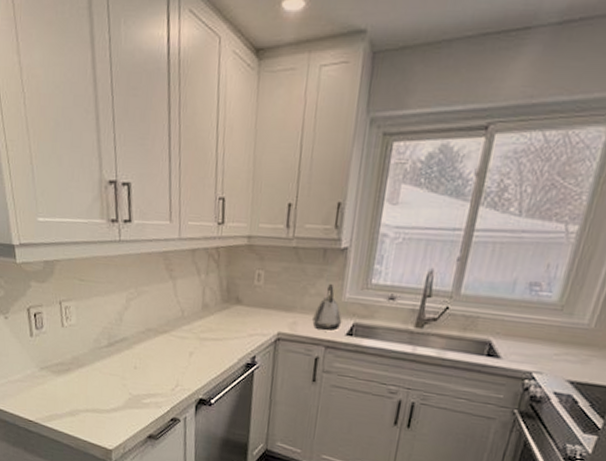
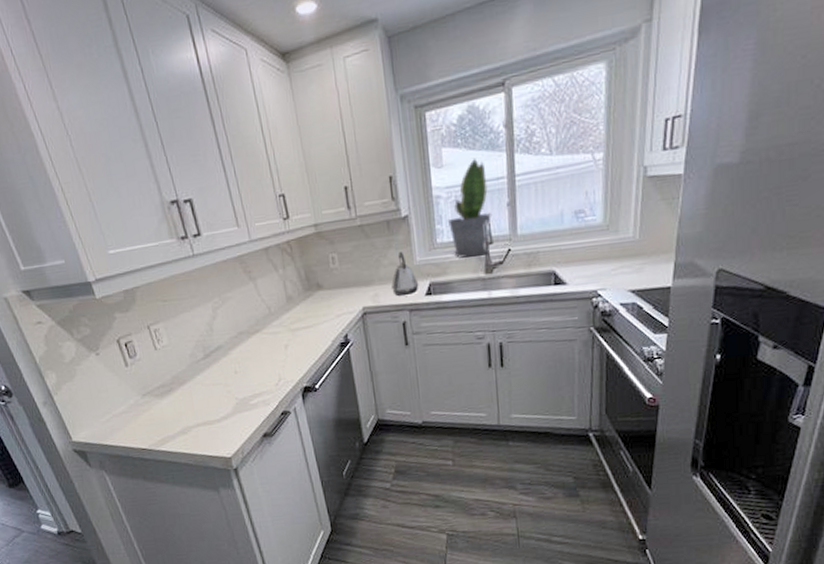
potted plant: none [388,201,444,308] -> present [447,157,493,258]

